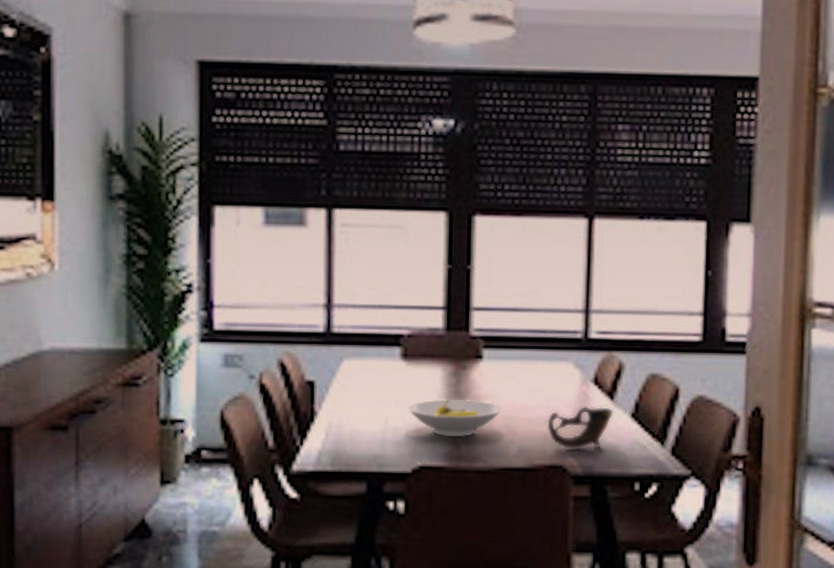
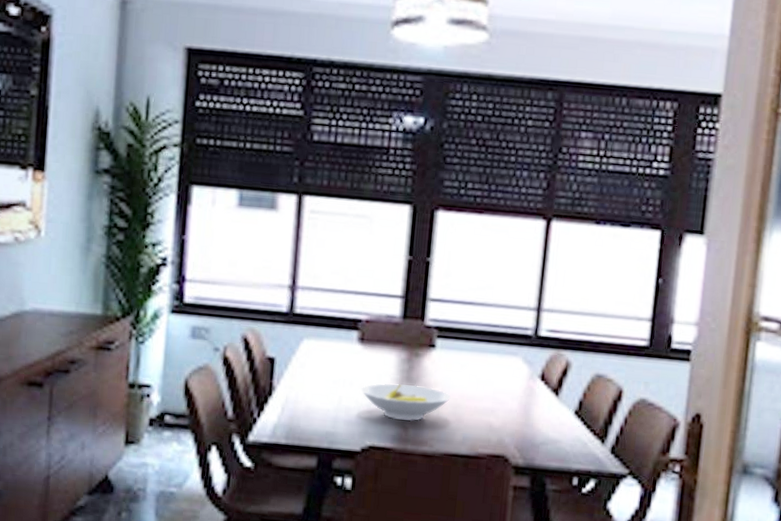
cup: present [546,406,614,450] -> none [492,400,558,443]

